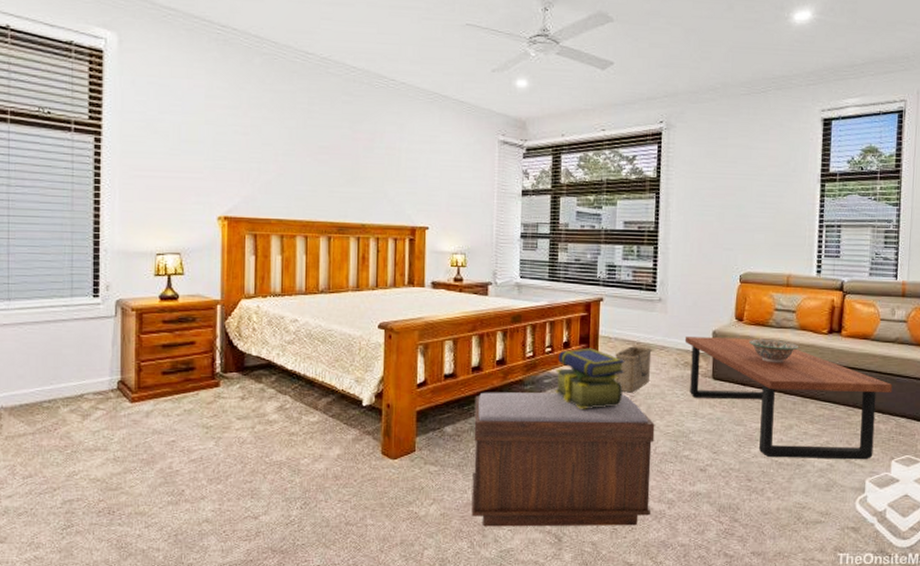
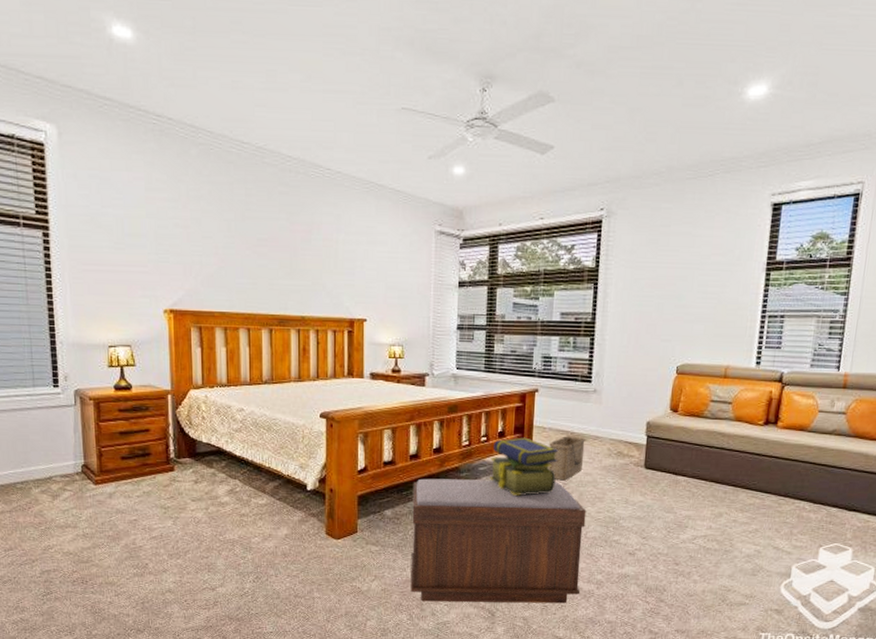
coffee table: present [684,337,893,460] -> none [618,427,826,547]
decorative bowl: present [749,338,798,363] -> none [683,429,733,454]

